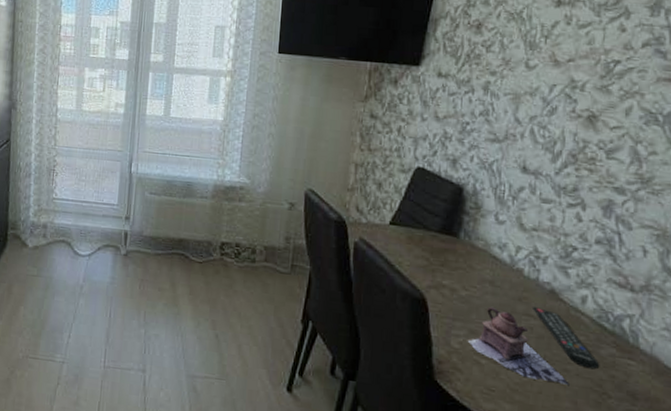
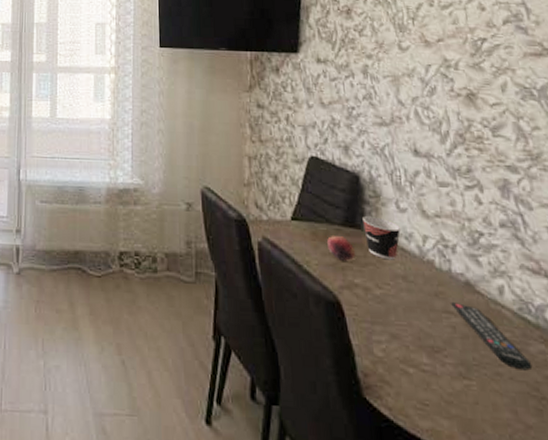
fruit: none [422,241,448,265] -> present [327,236,356,261]
cup: none [459,225,497,267] -> present [362,215,402,260]
teapot: present [467,306,569,385] -> none [390,305,505,391]

